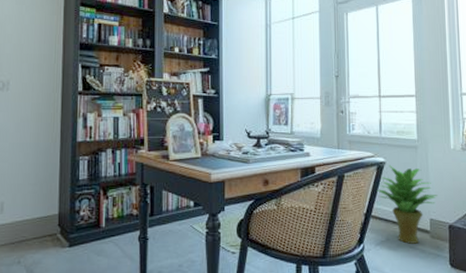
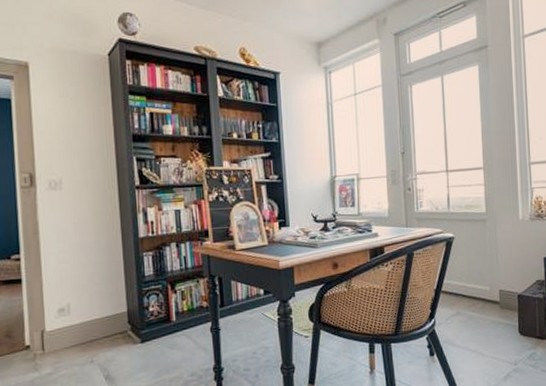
potted plant: present [376,165,438,244] -> none [446,240,507,316]

